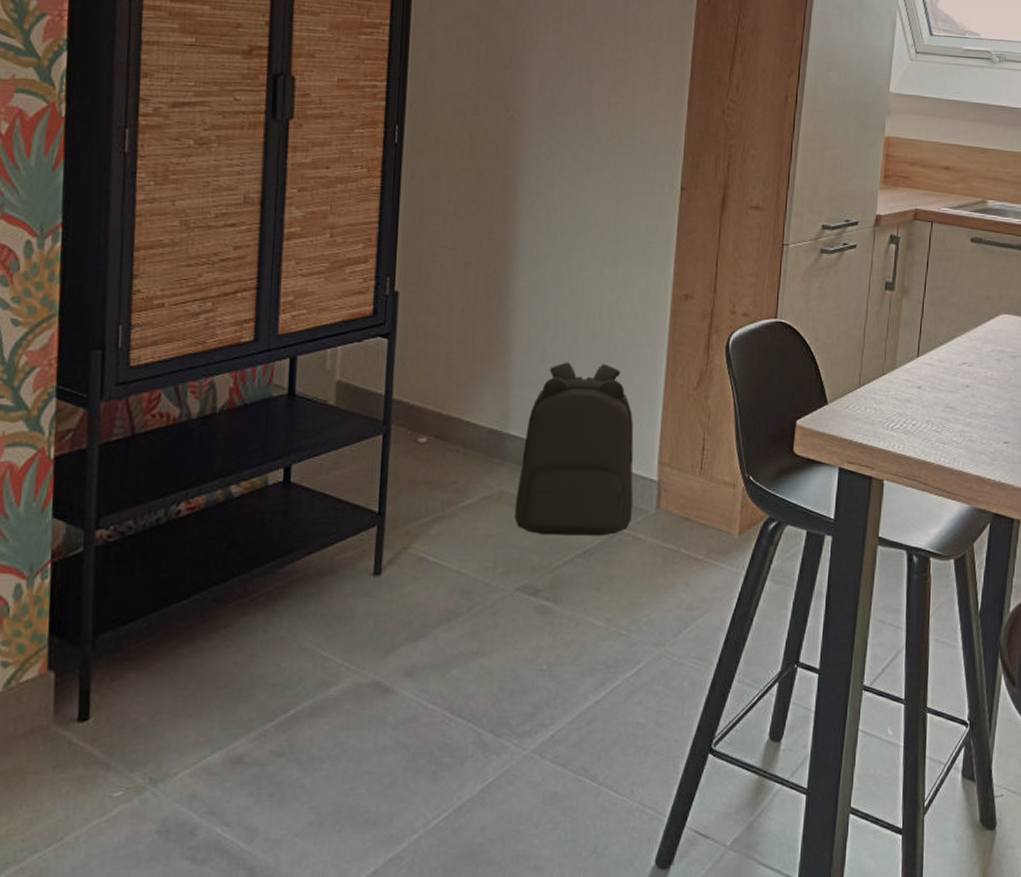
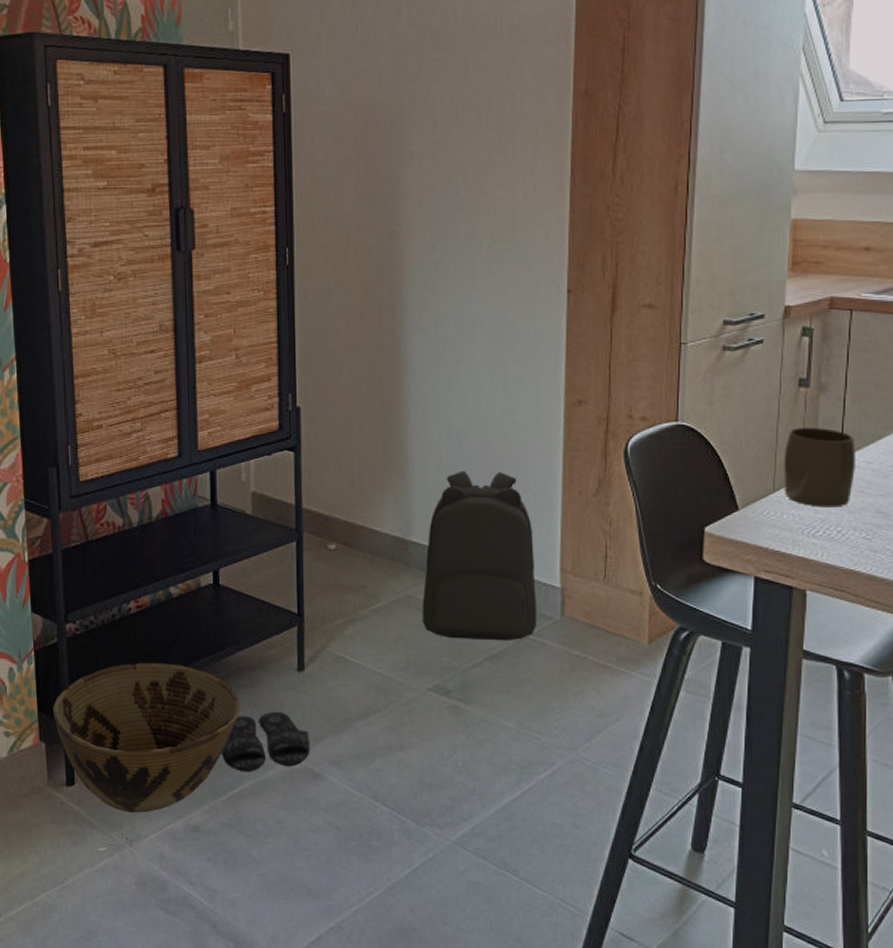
woven basket: none [69,572,305,748] -> present [53,663,241,813]
slippers: none [277,620,382,690] -> present [222,711,310,771]
mug: none [868,327,931,402] -> present [784,427,855,507]

